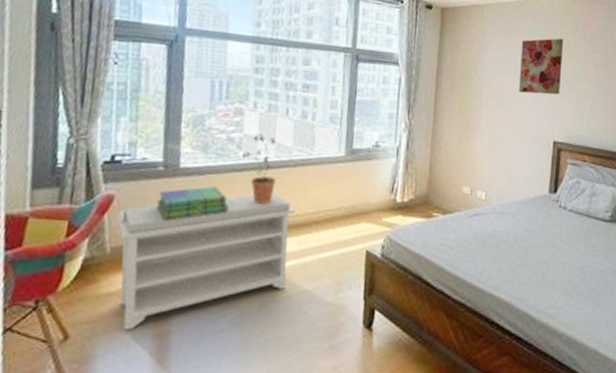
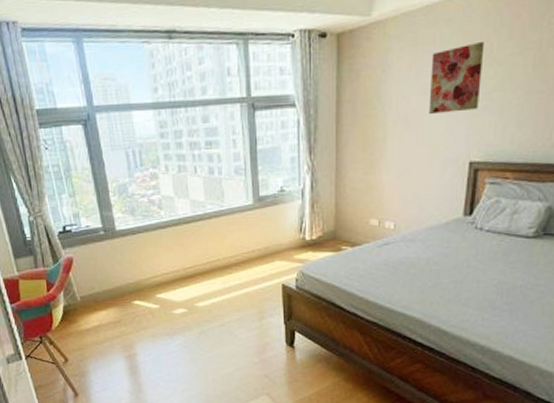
bench: present [117,191,295,331] -> none [79,242,218,354]
stack of books: present [156,186,229,221] -> none [105,242,161,274]
potted plant: present [242,133,278,204] -> none [164,193,196,253]

